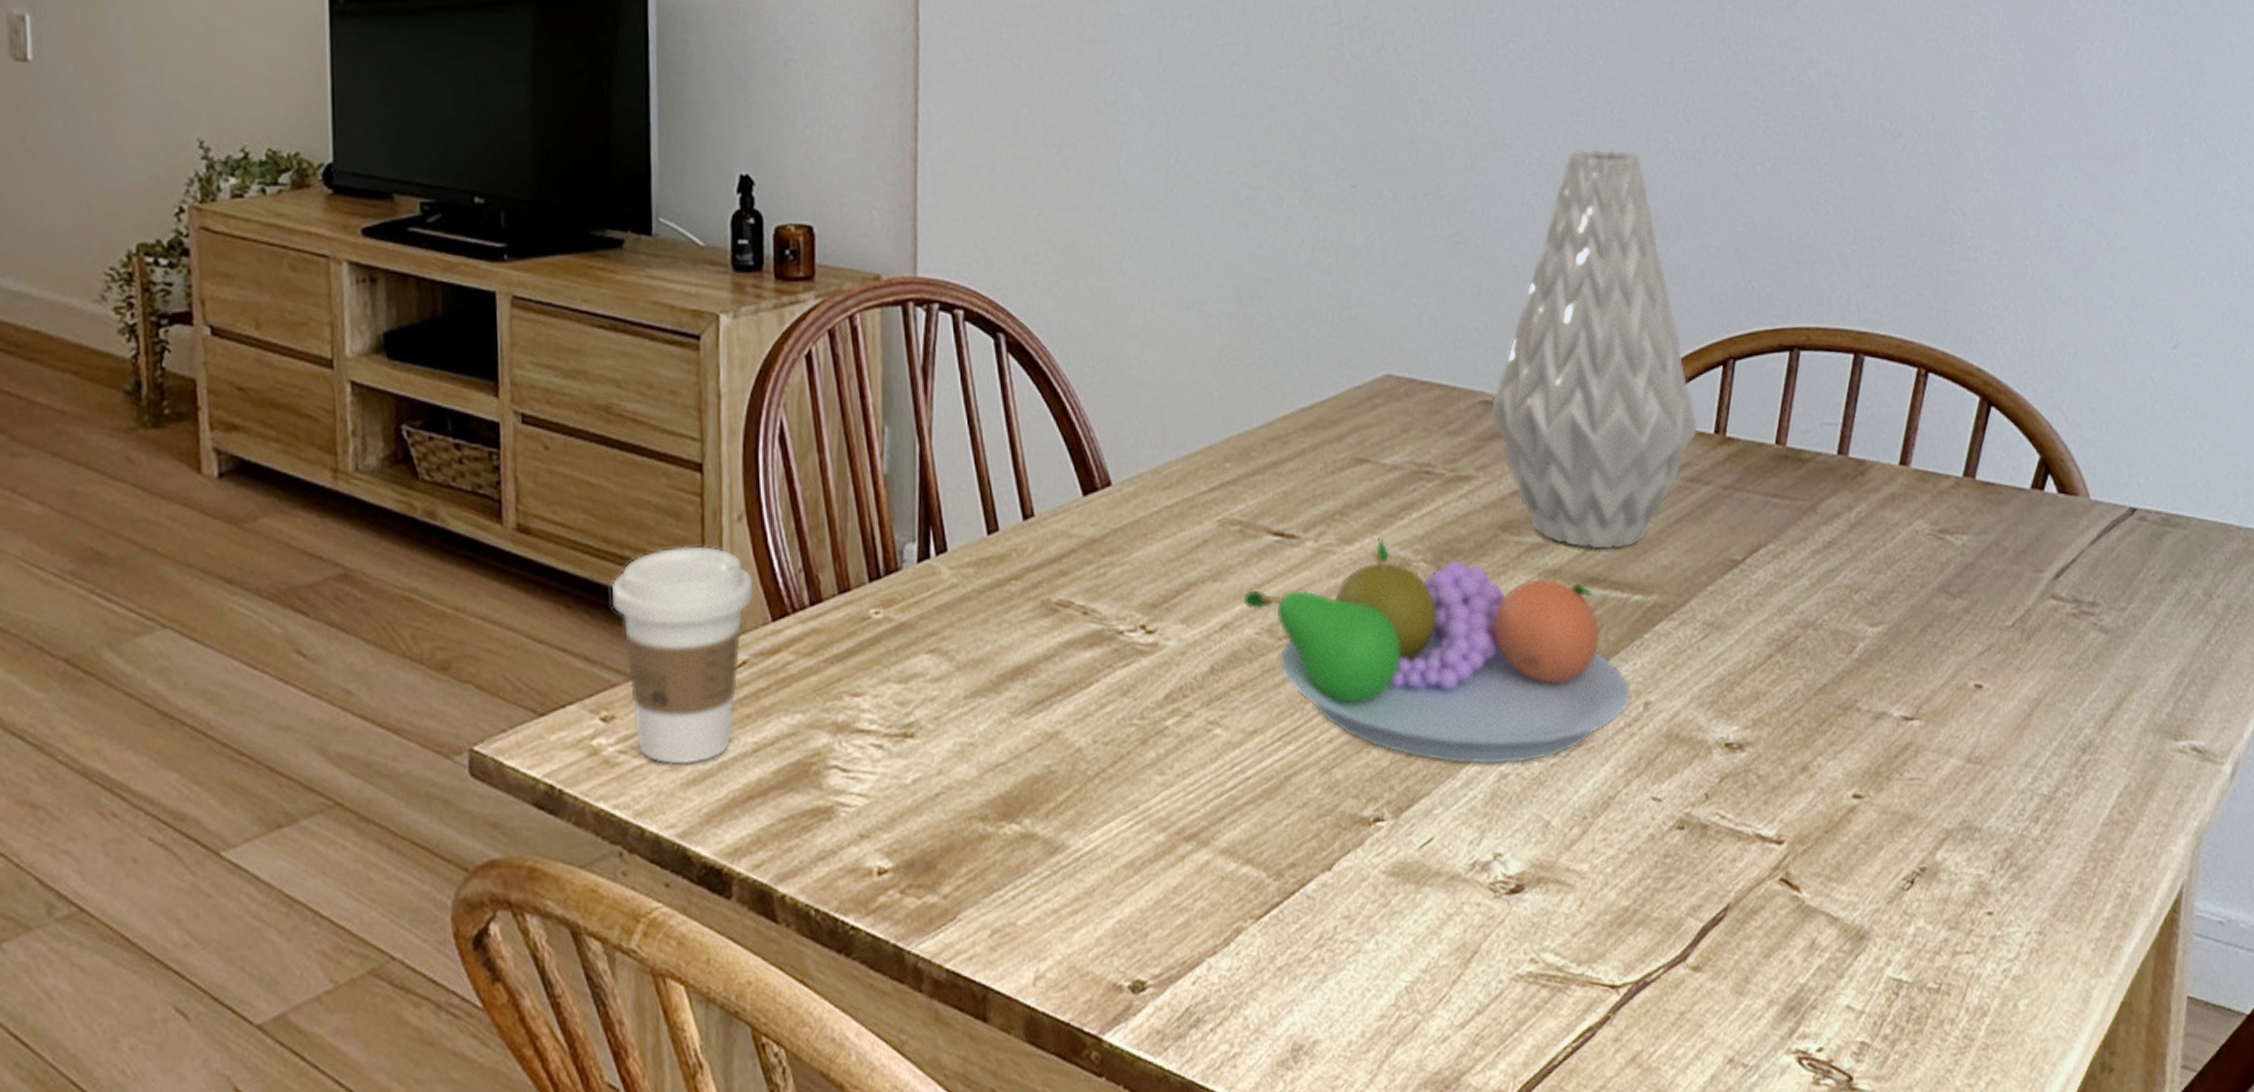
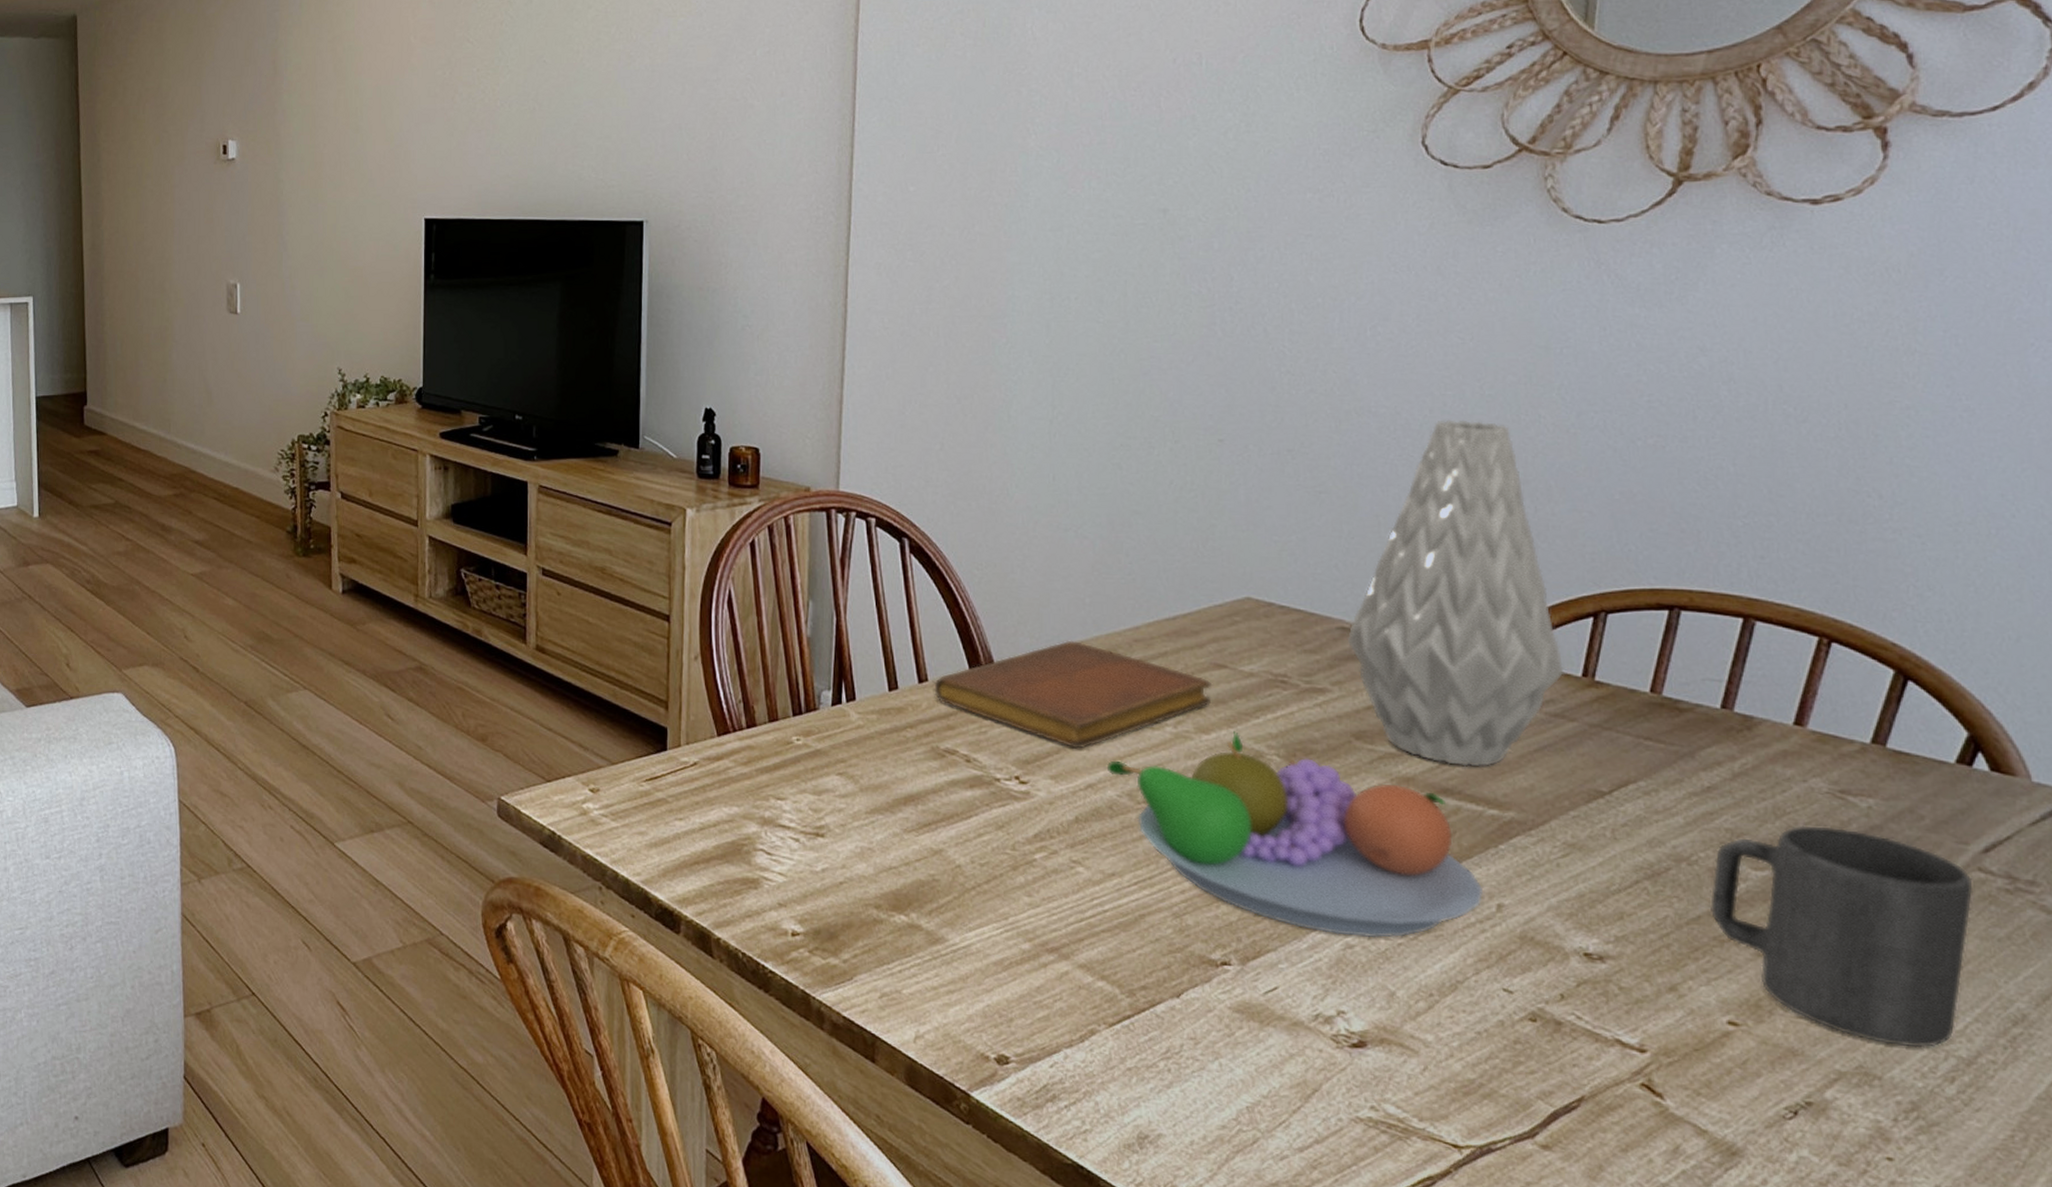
coffee cup: present [610,545,754,765] -> none [600,674,704,832]
notebook: none [1042,446,1355,582] -> present [934,640,1213,749]
mug: none [1835,570,2048,793] -> present [1710,825,1974,1048]

